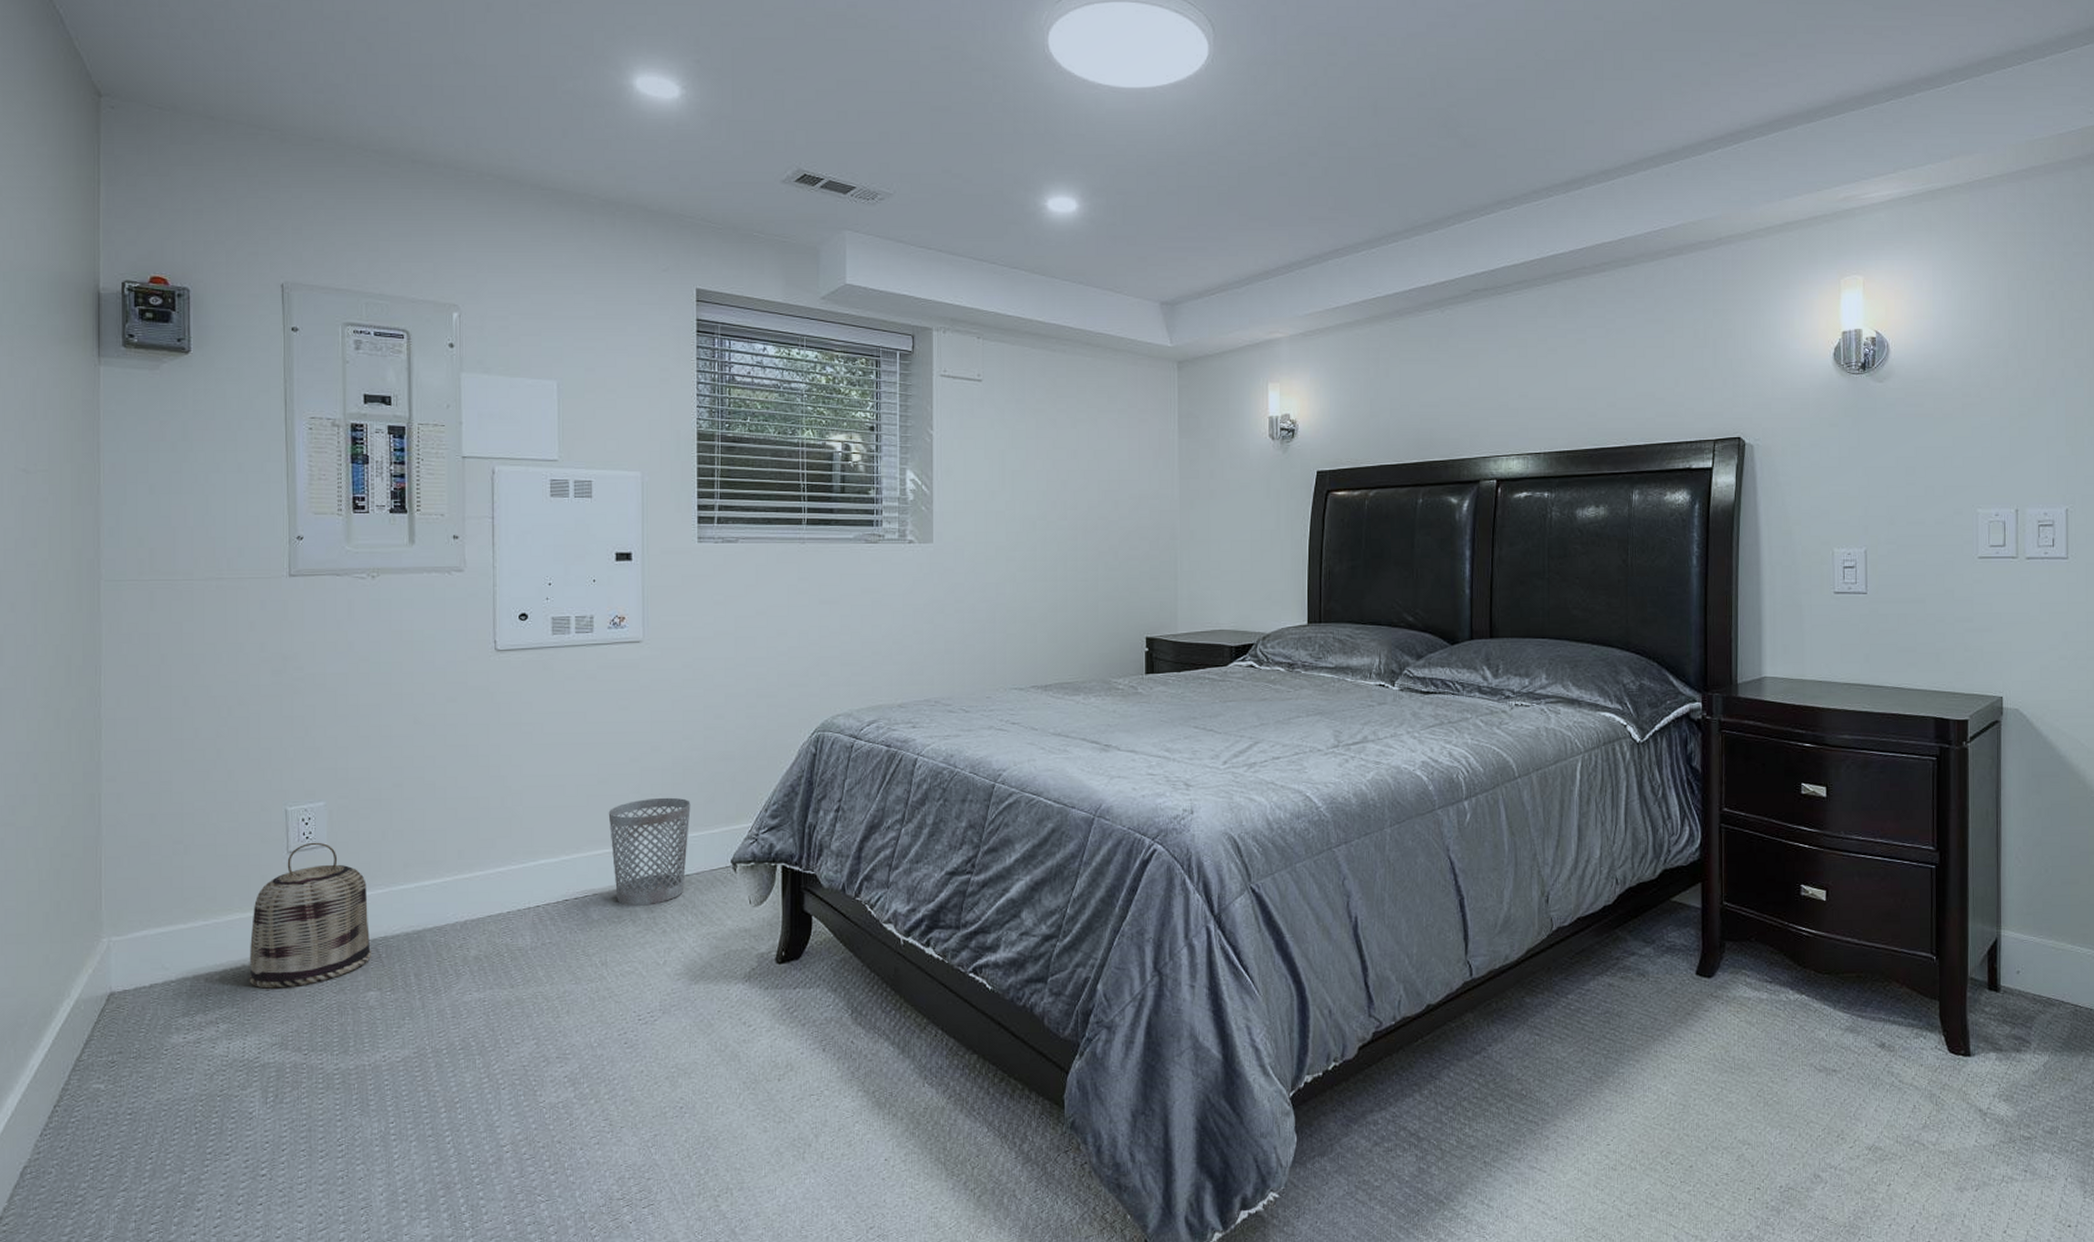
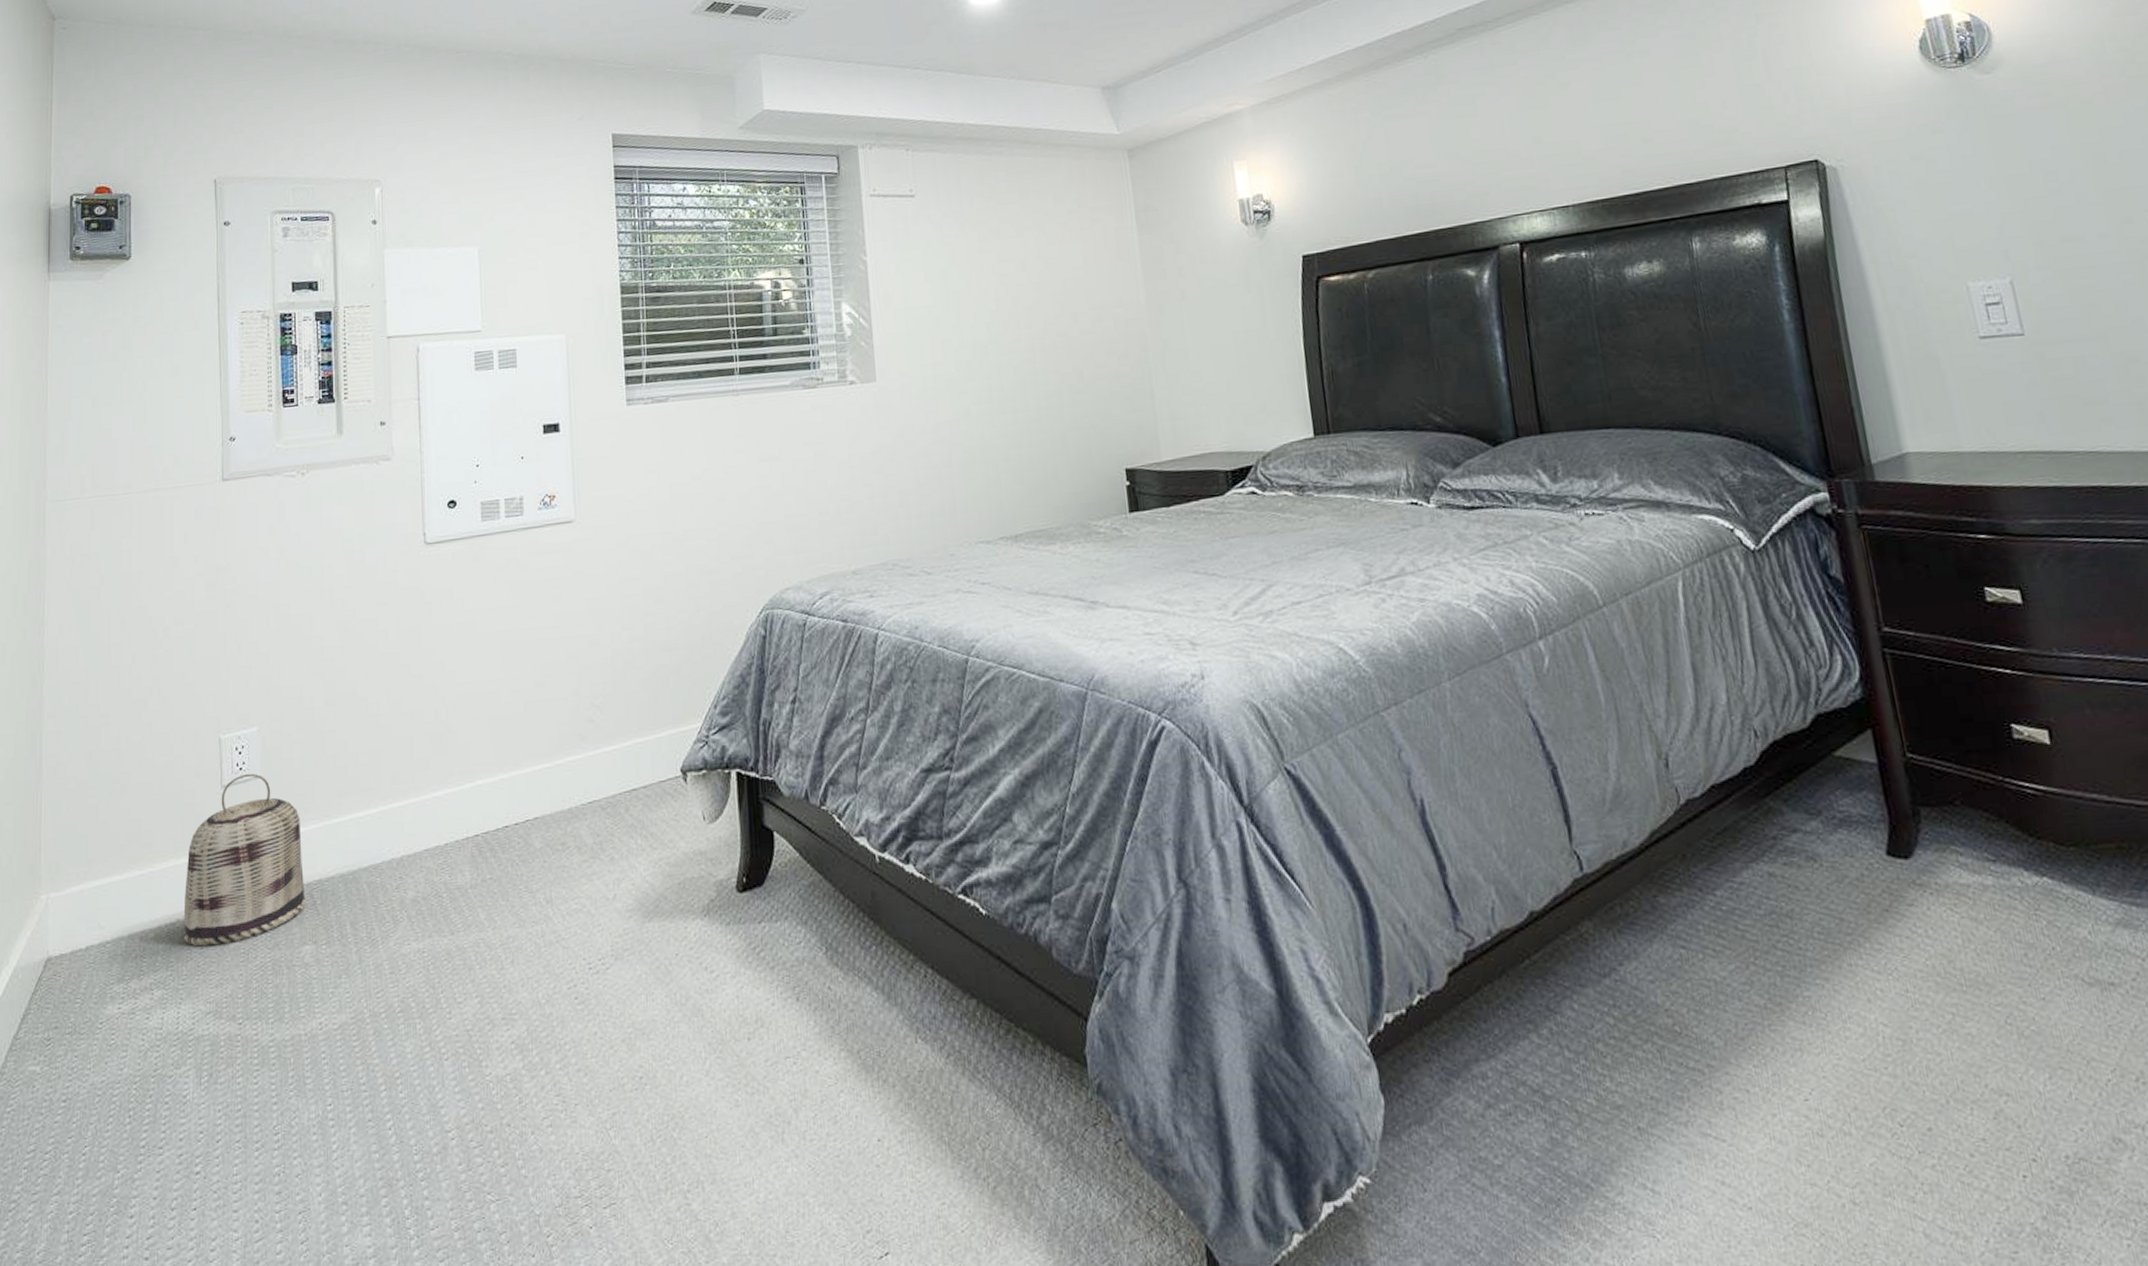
wastebasket: present [608,797,691,906] -> none [546,698,634,830]

